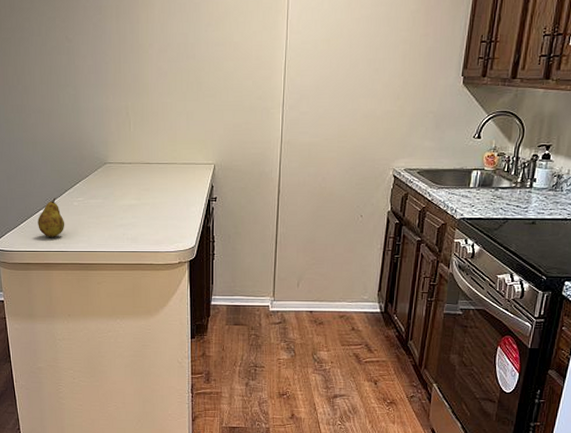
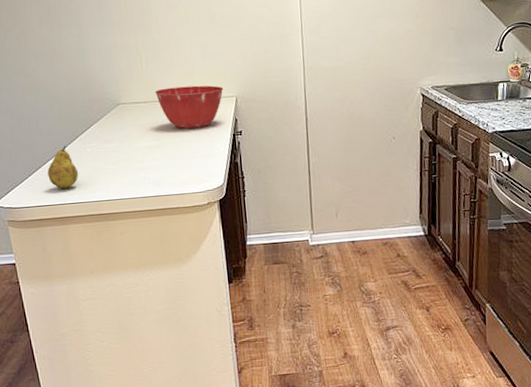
mixing bowl: none [139,151,203,191] -> present [154,85,224,129]

